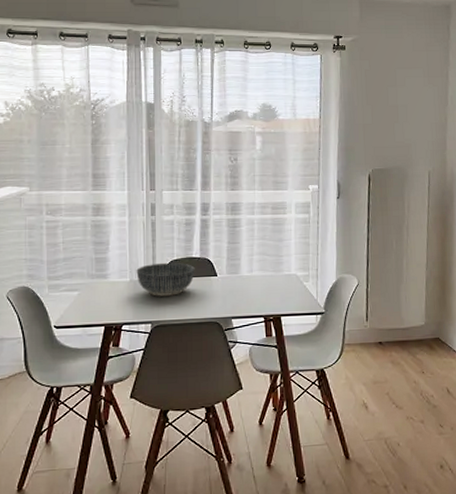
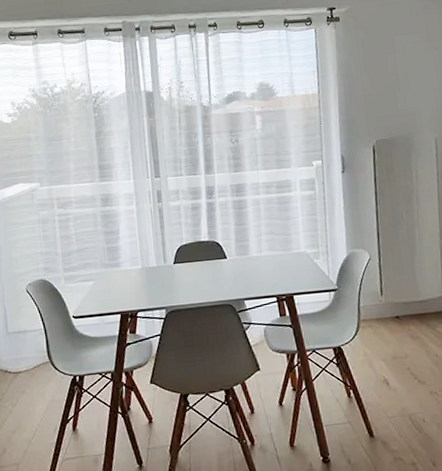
bowl: present [136,262,195,296] -> none [147,247,205,282]

